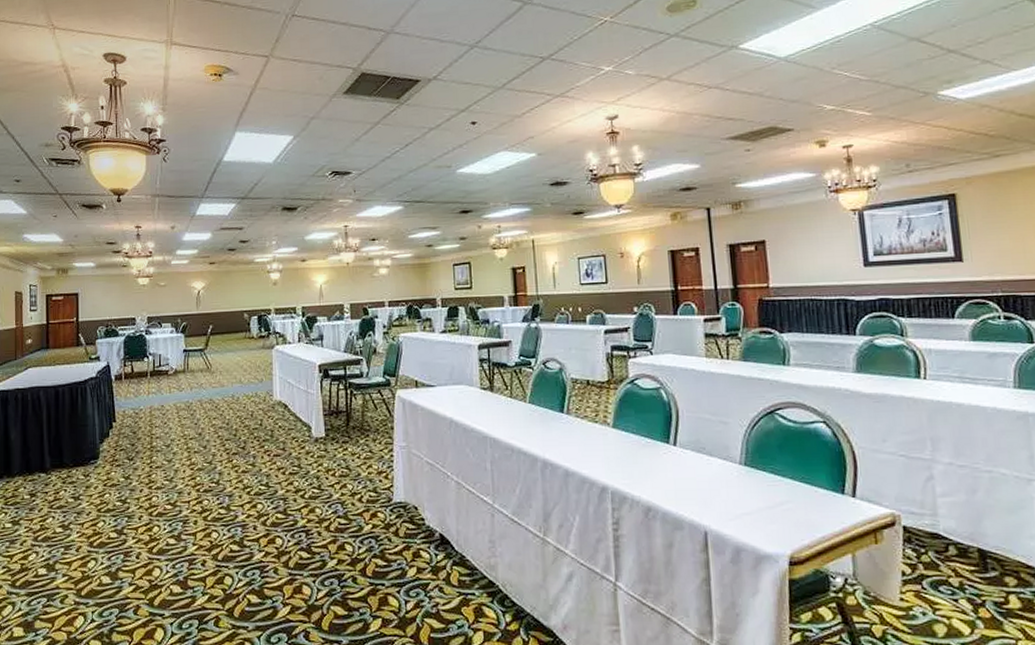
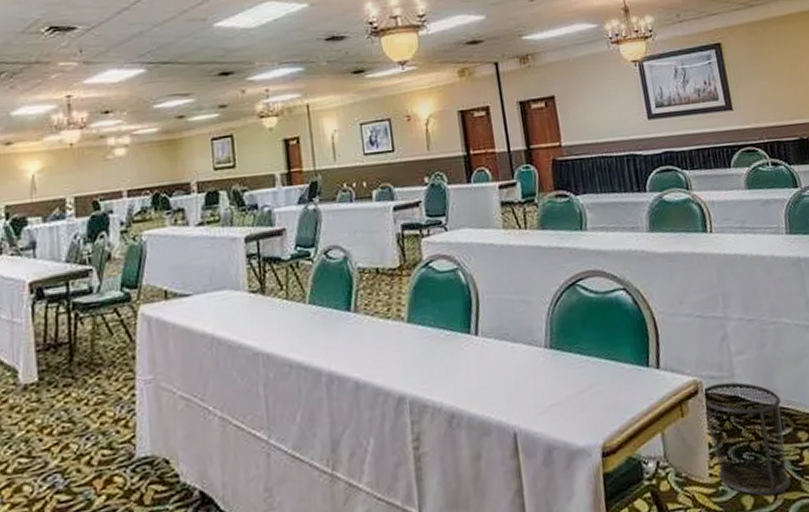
waste bin: none [899,520,991,630] -> present [702,382,791,497]

